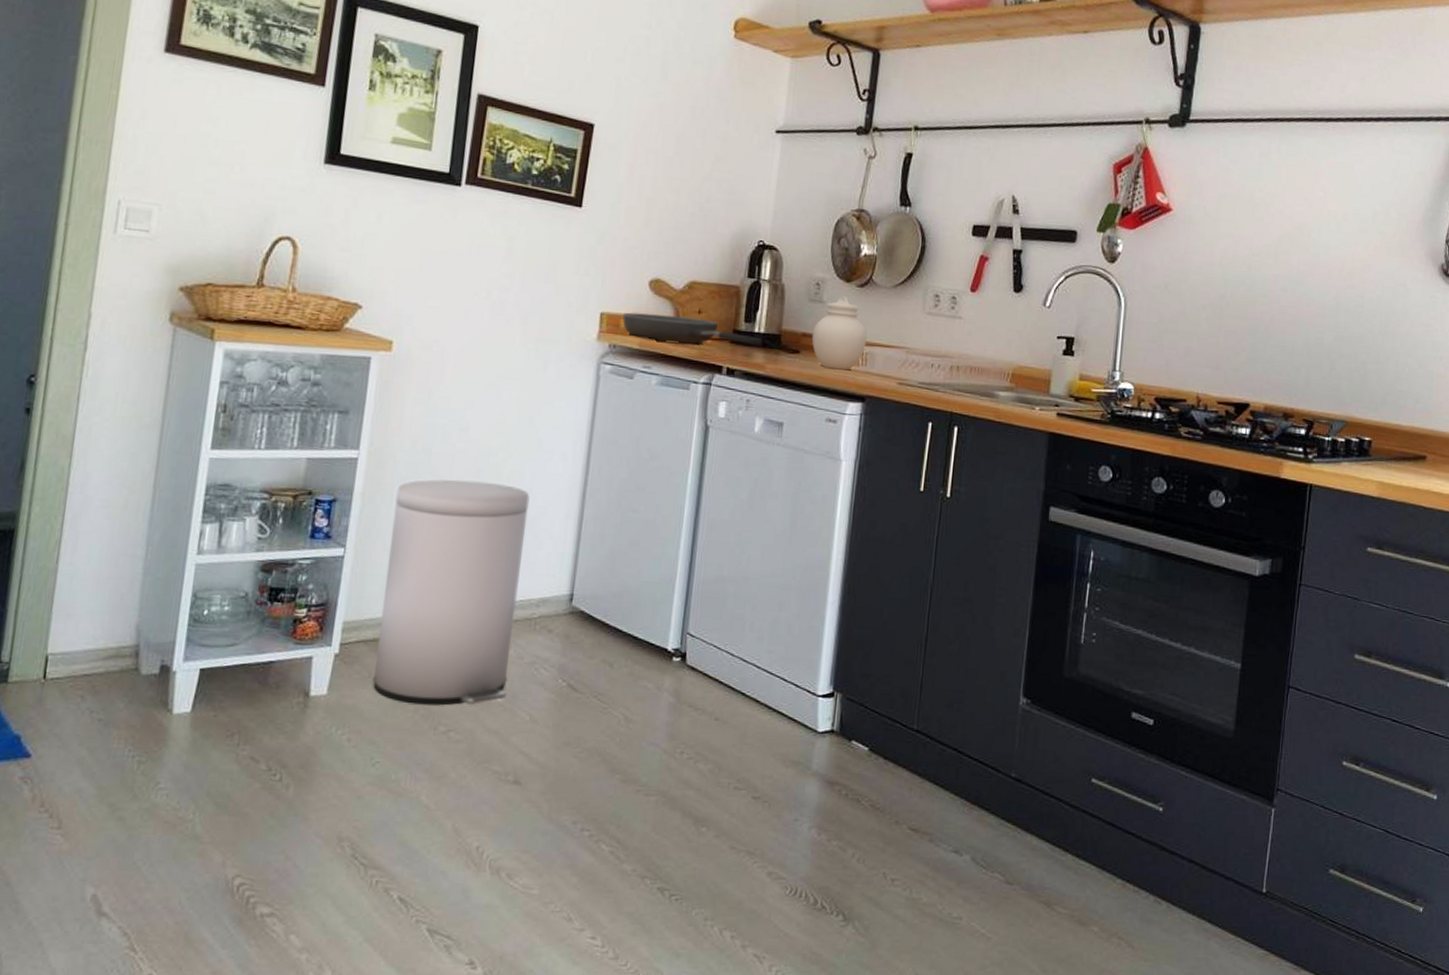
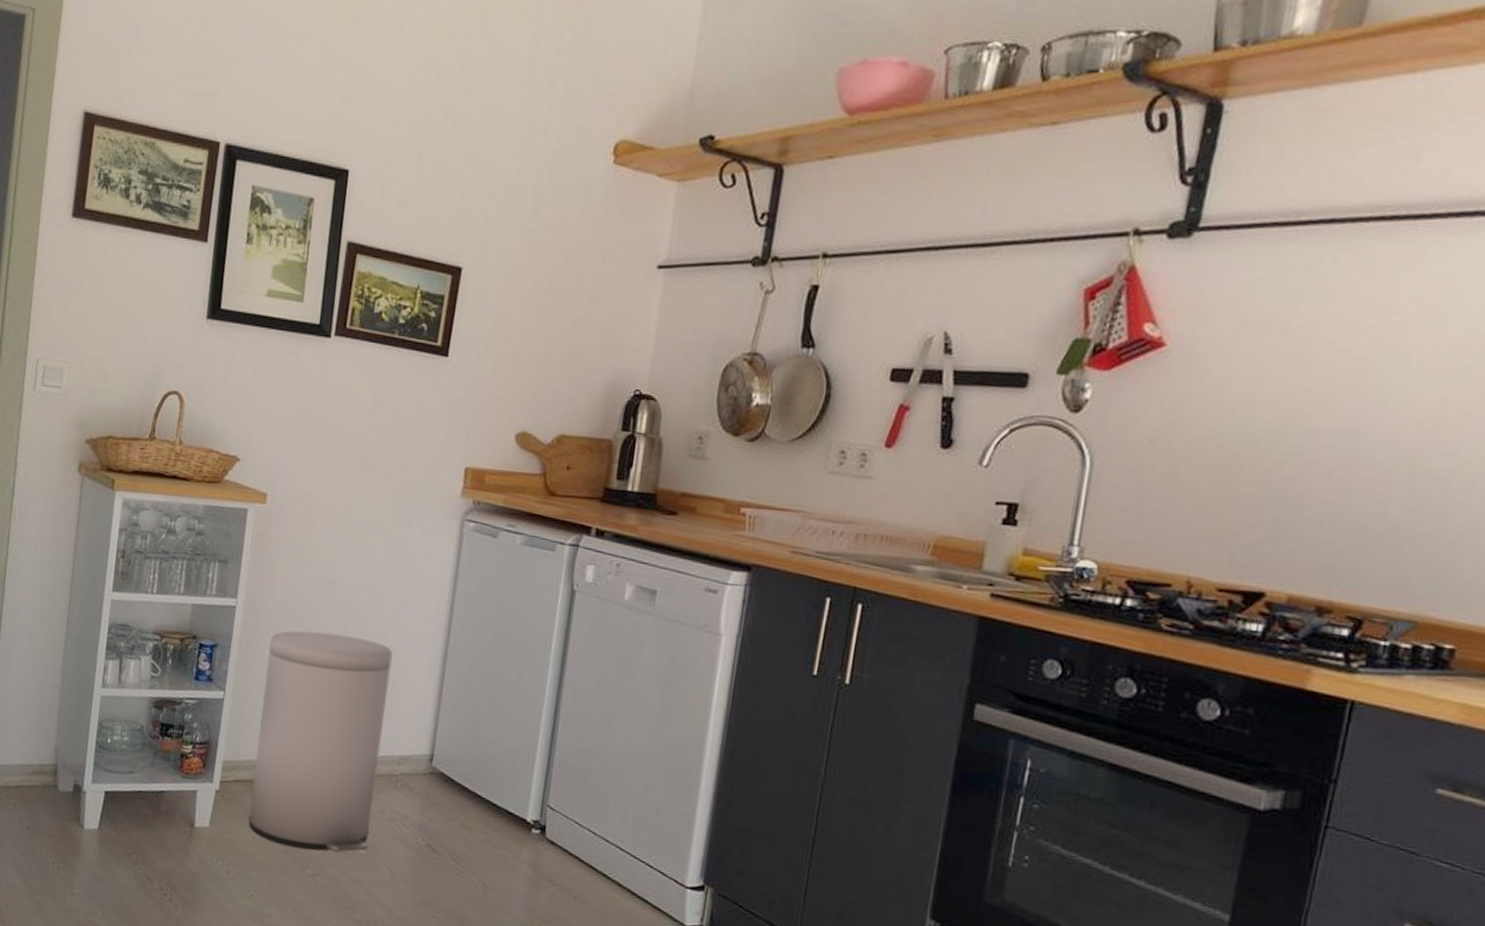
frying pan: present [622,312,763,345] -> none [487,467,636,505]
jar: present [811,295,868,370] -> none [691,451,757,535]

